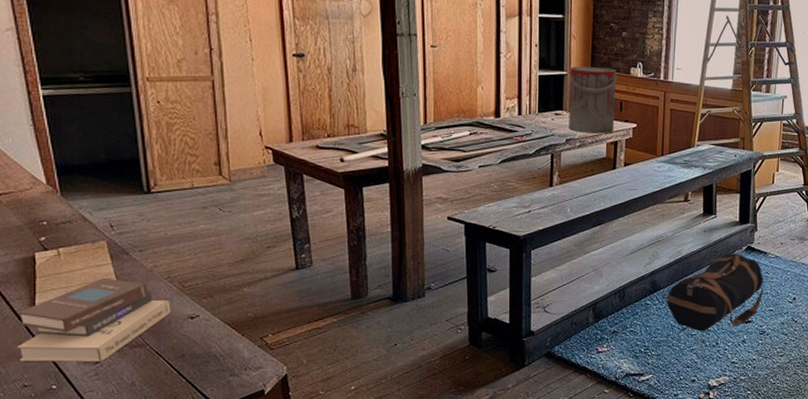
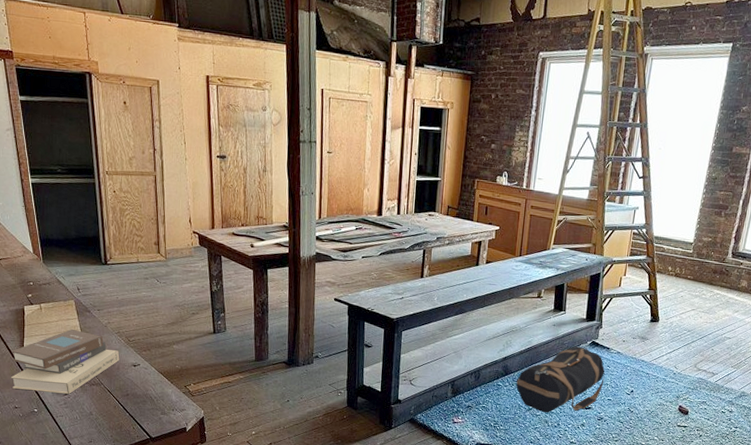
paint can: present [568,66,617,134] -> none [439,173,485,234]

